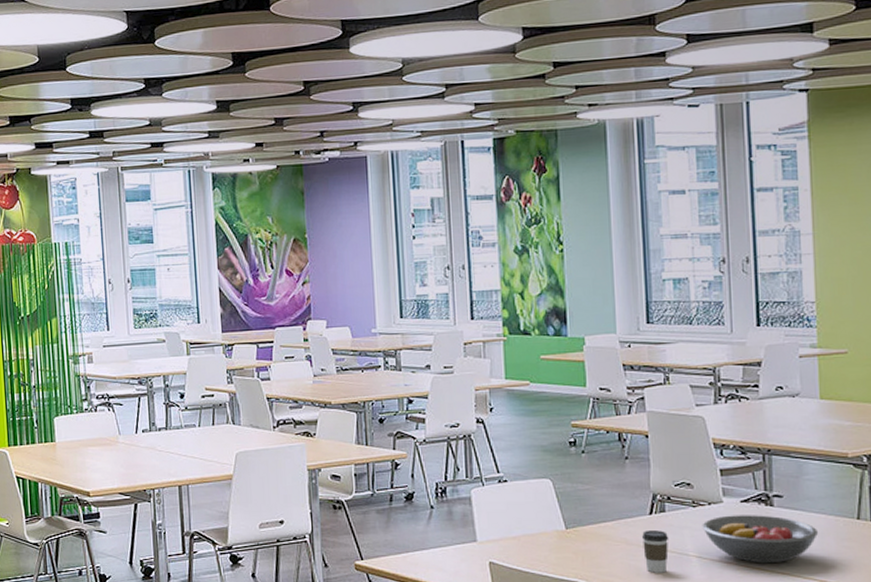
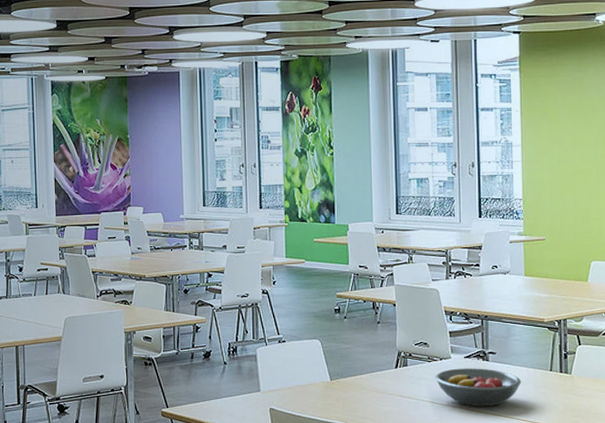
coffee cup: present [641,531,669,573] -> none [388,381,410,416]

